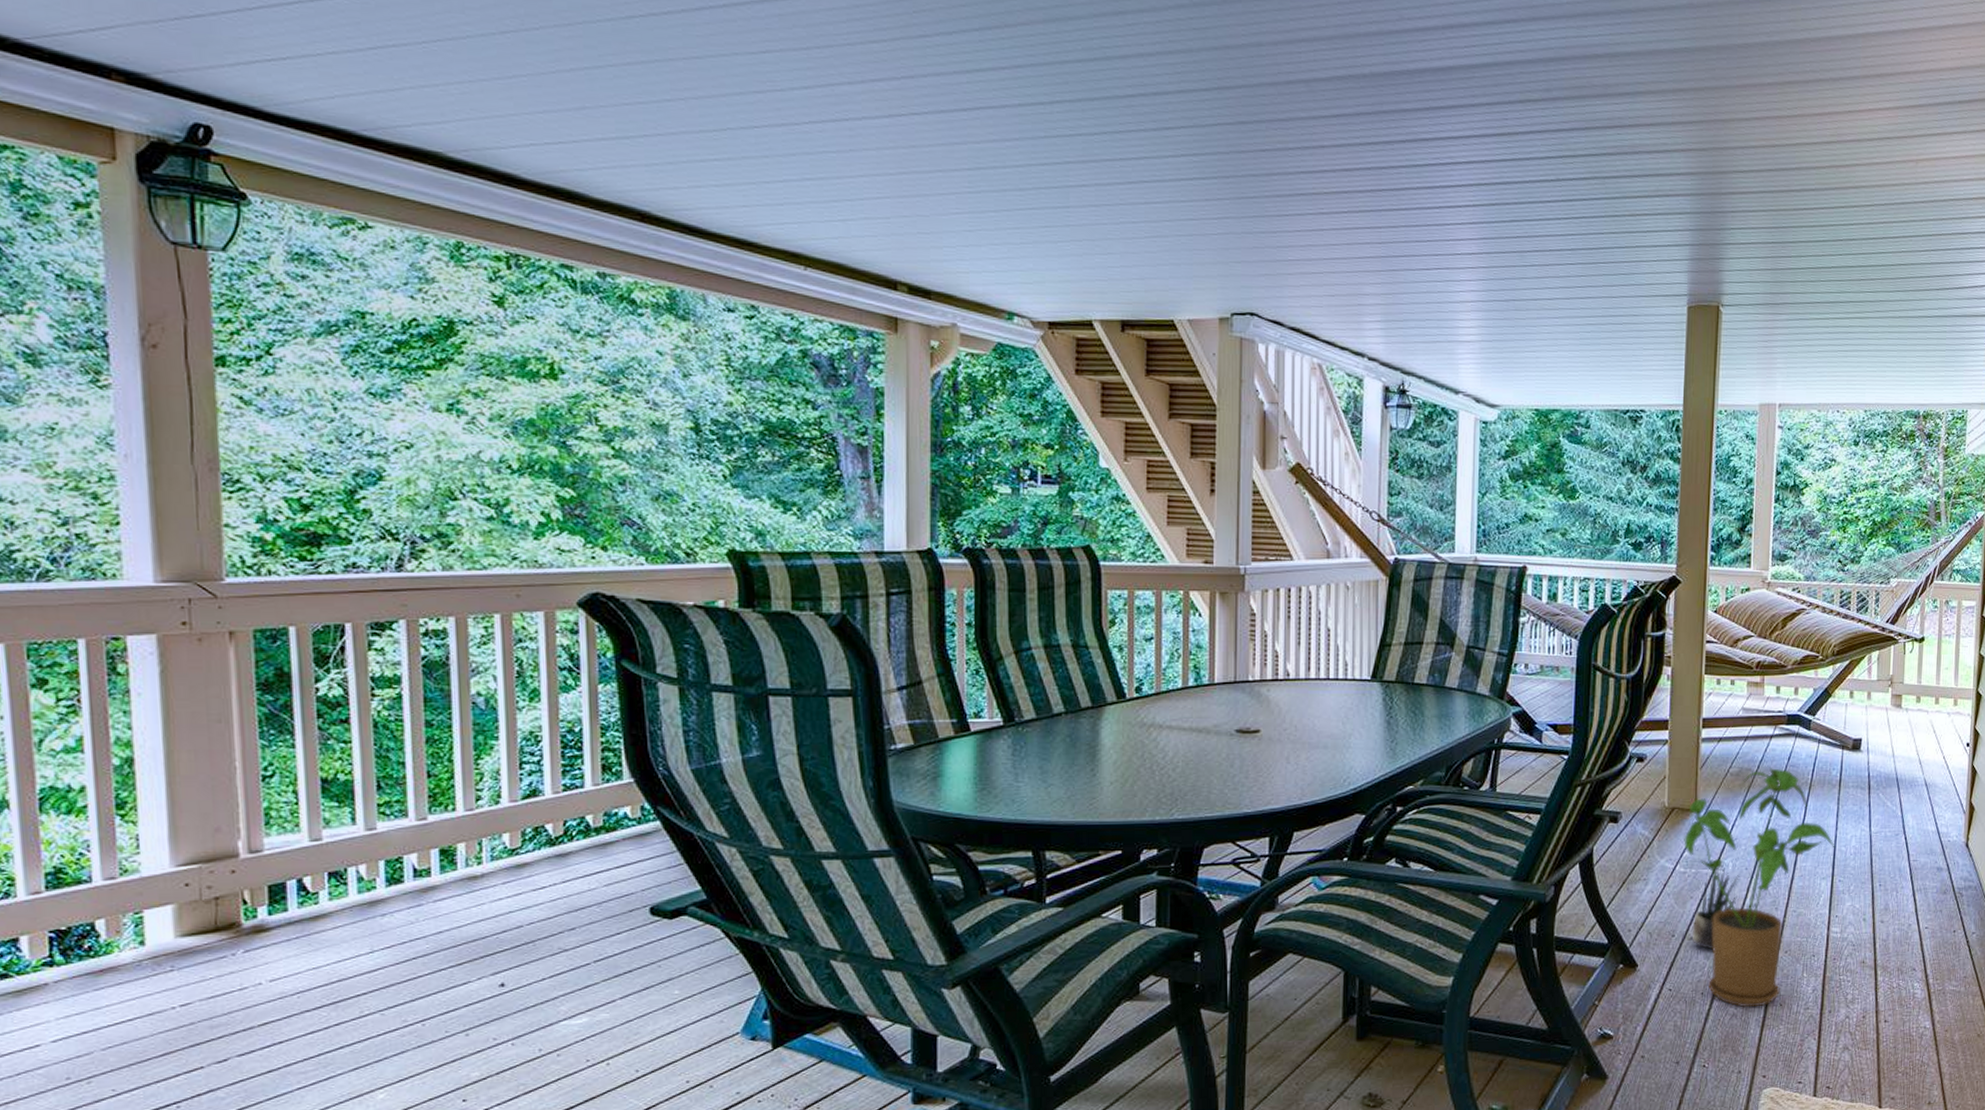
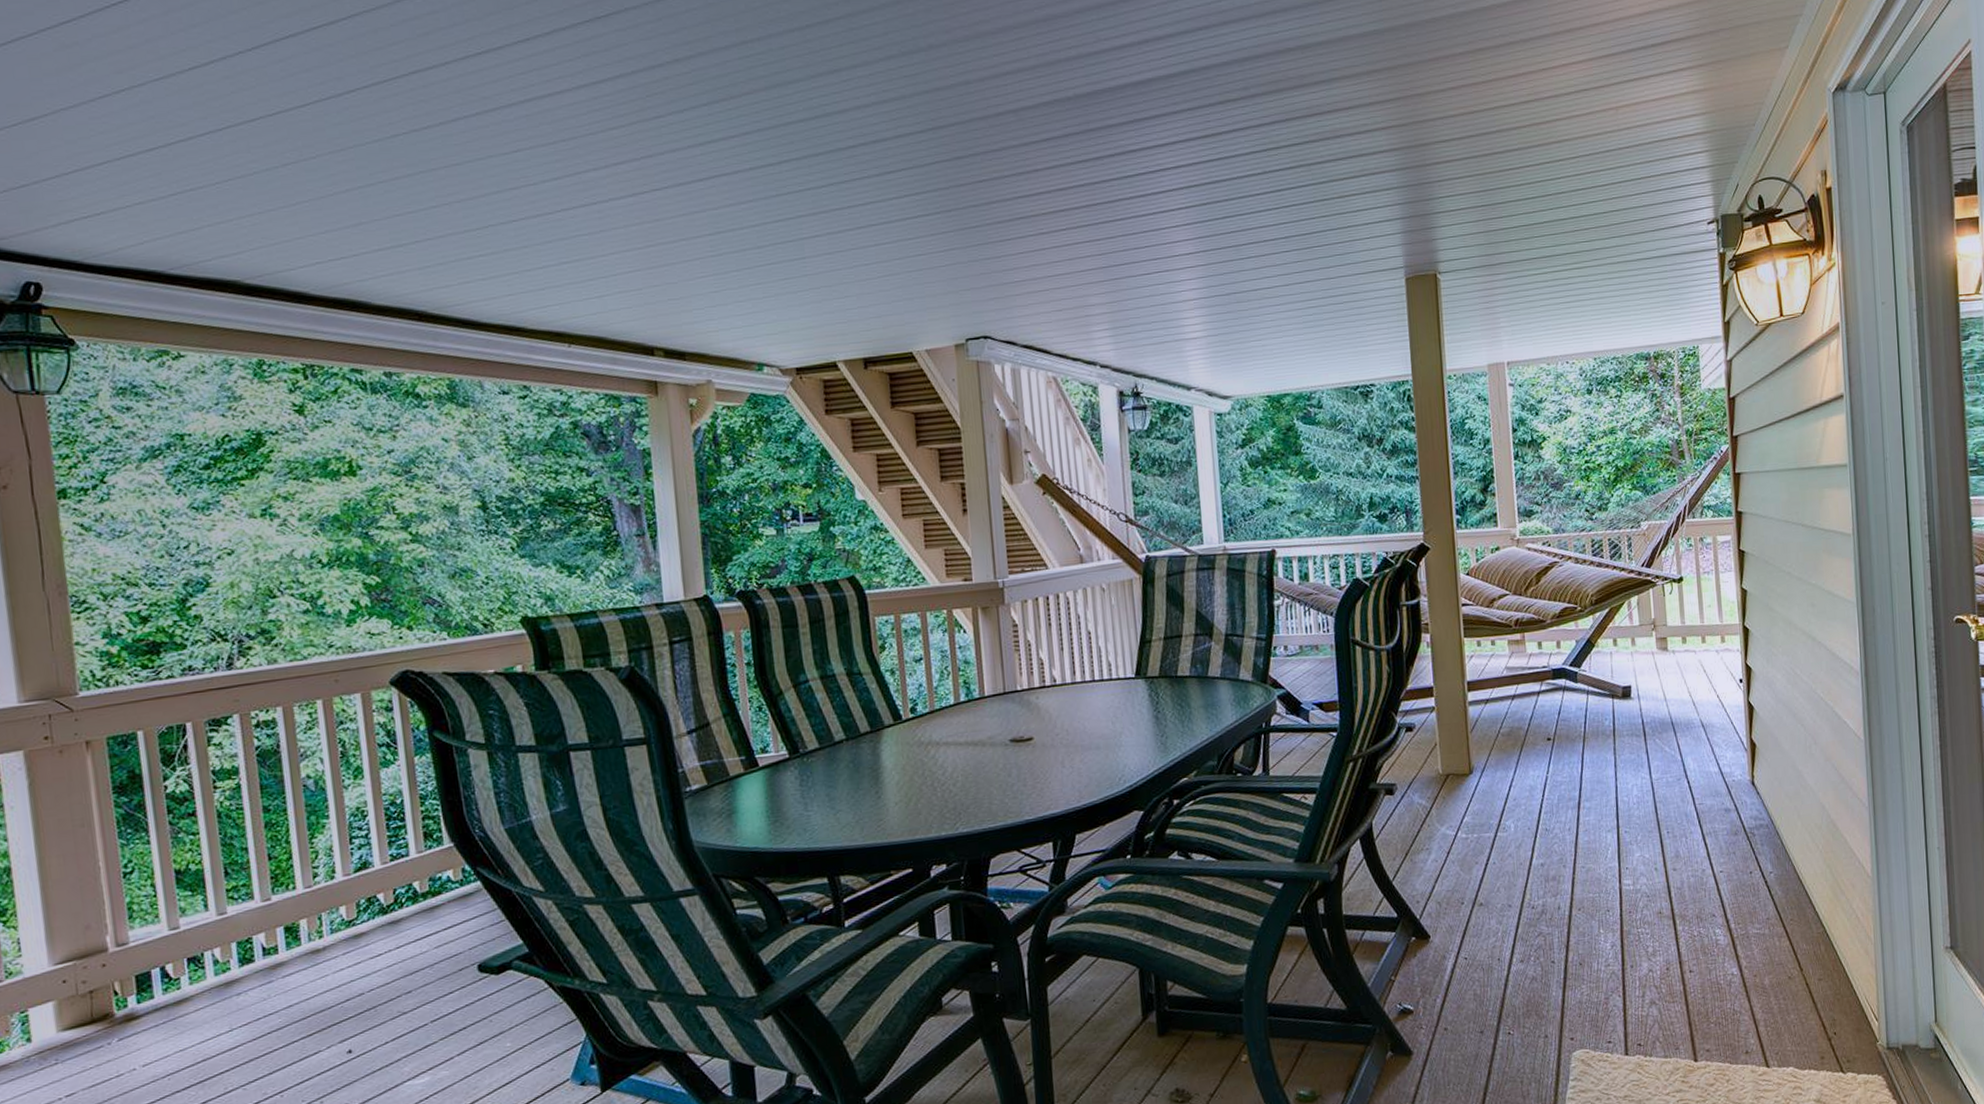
house plant: present [1684,768,1835,1008] -> none [1462,724,1617,970]
potted plant: present [1692,868,1740,950] -> none [1481,830,1523,914]

